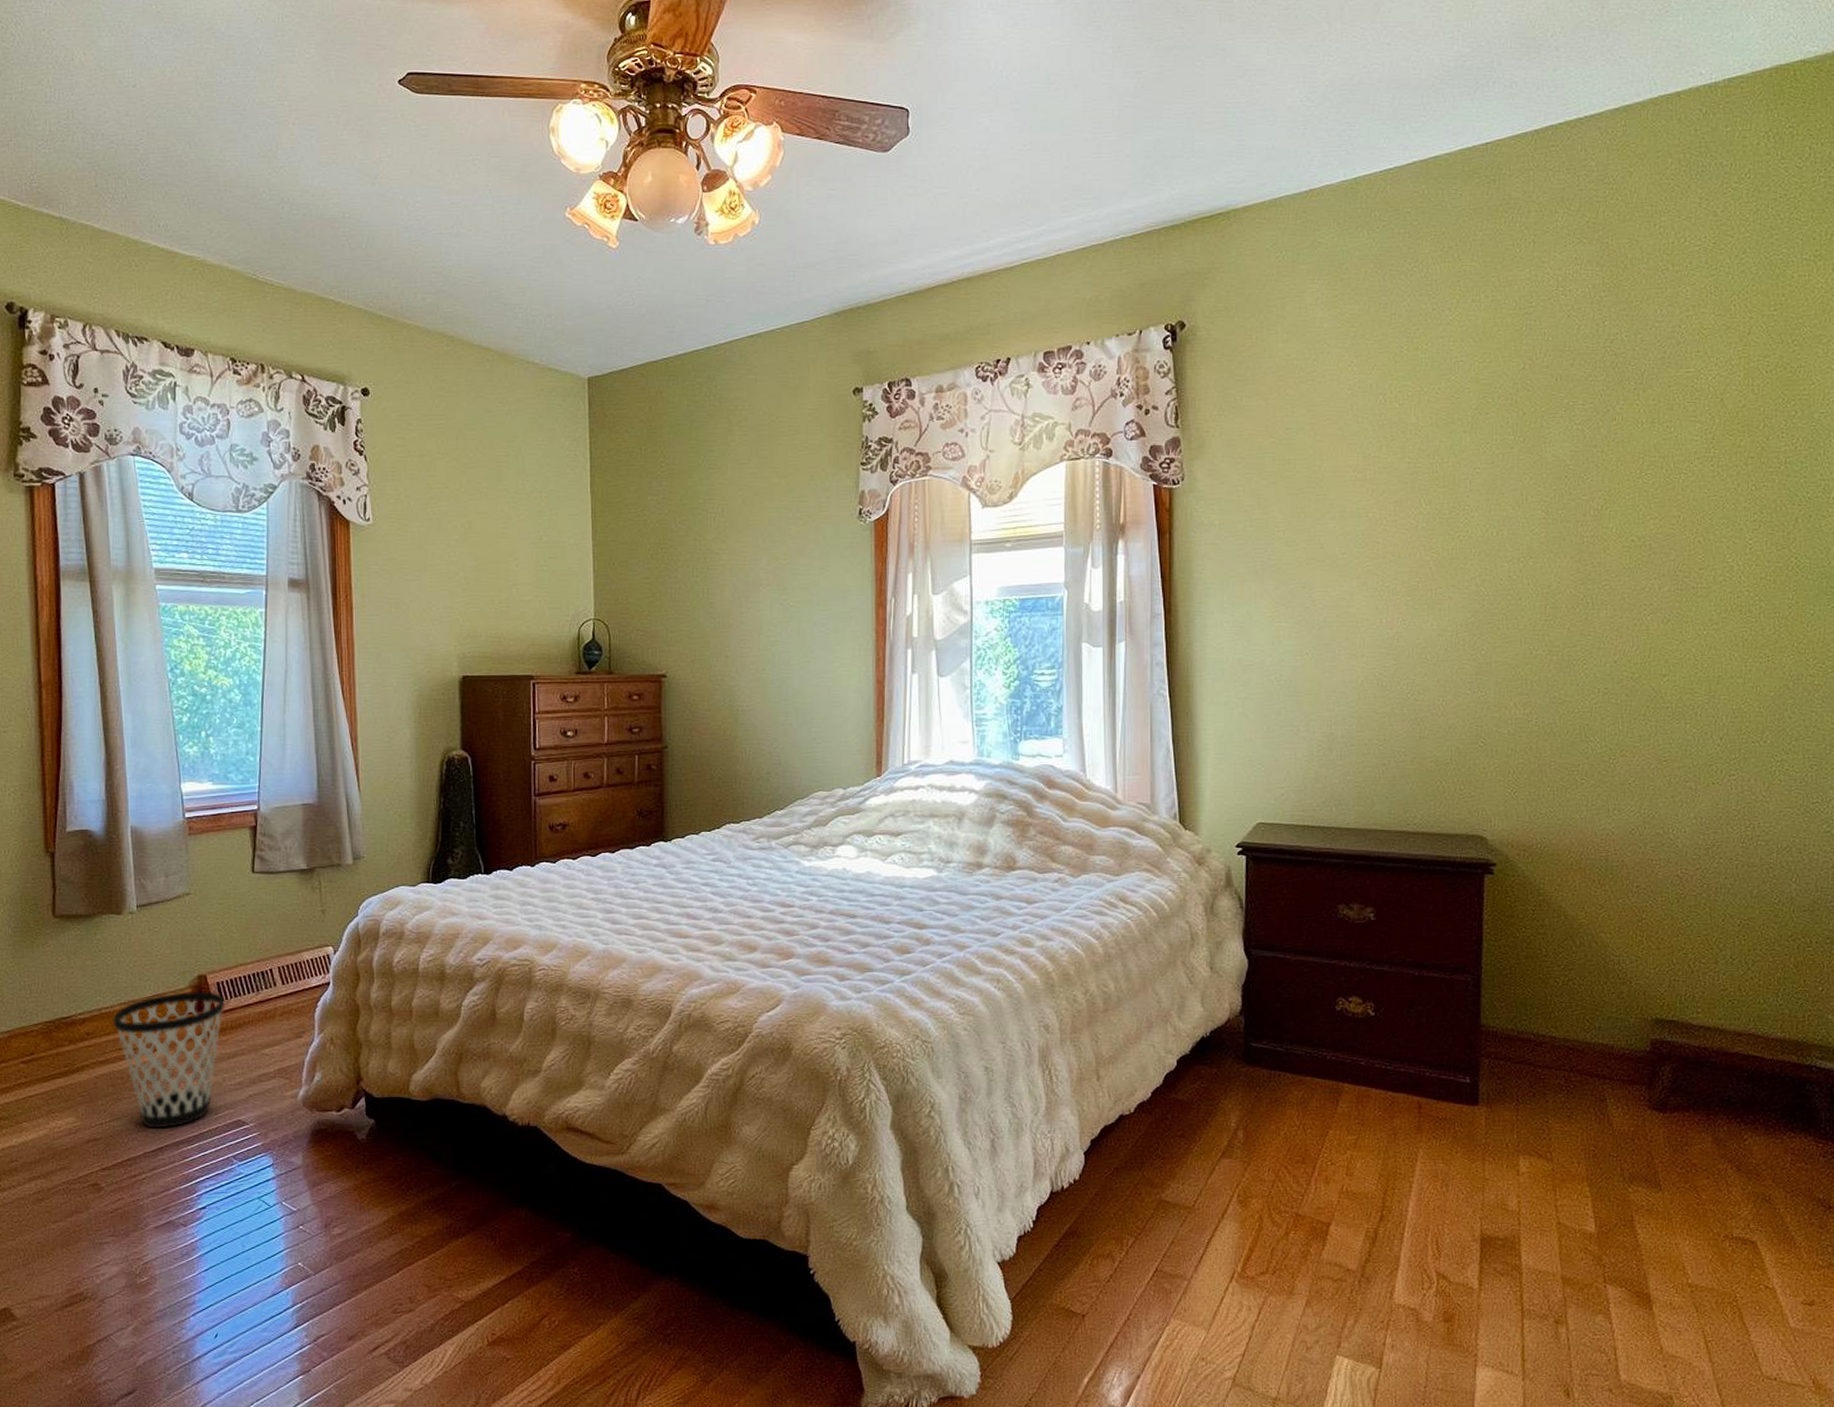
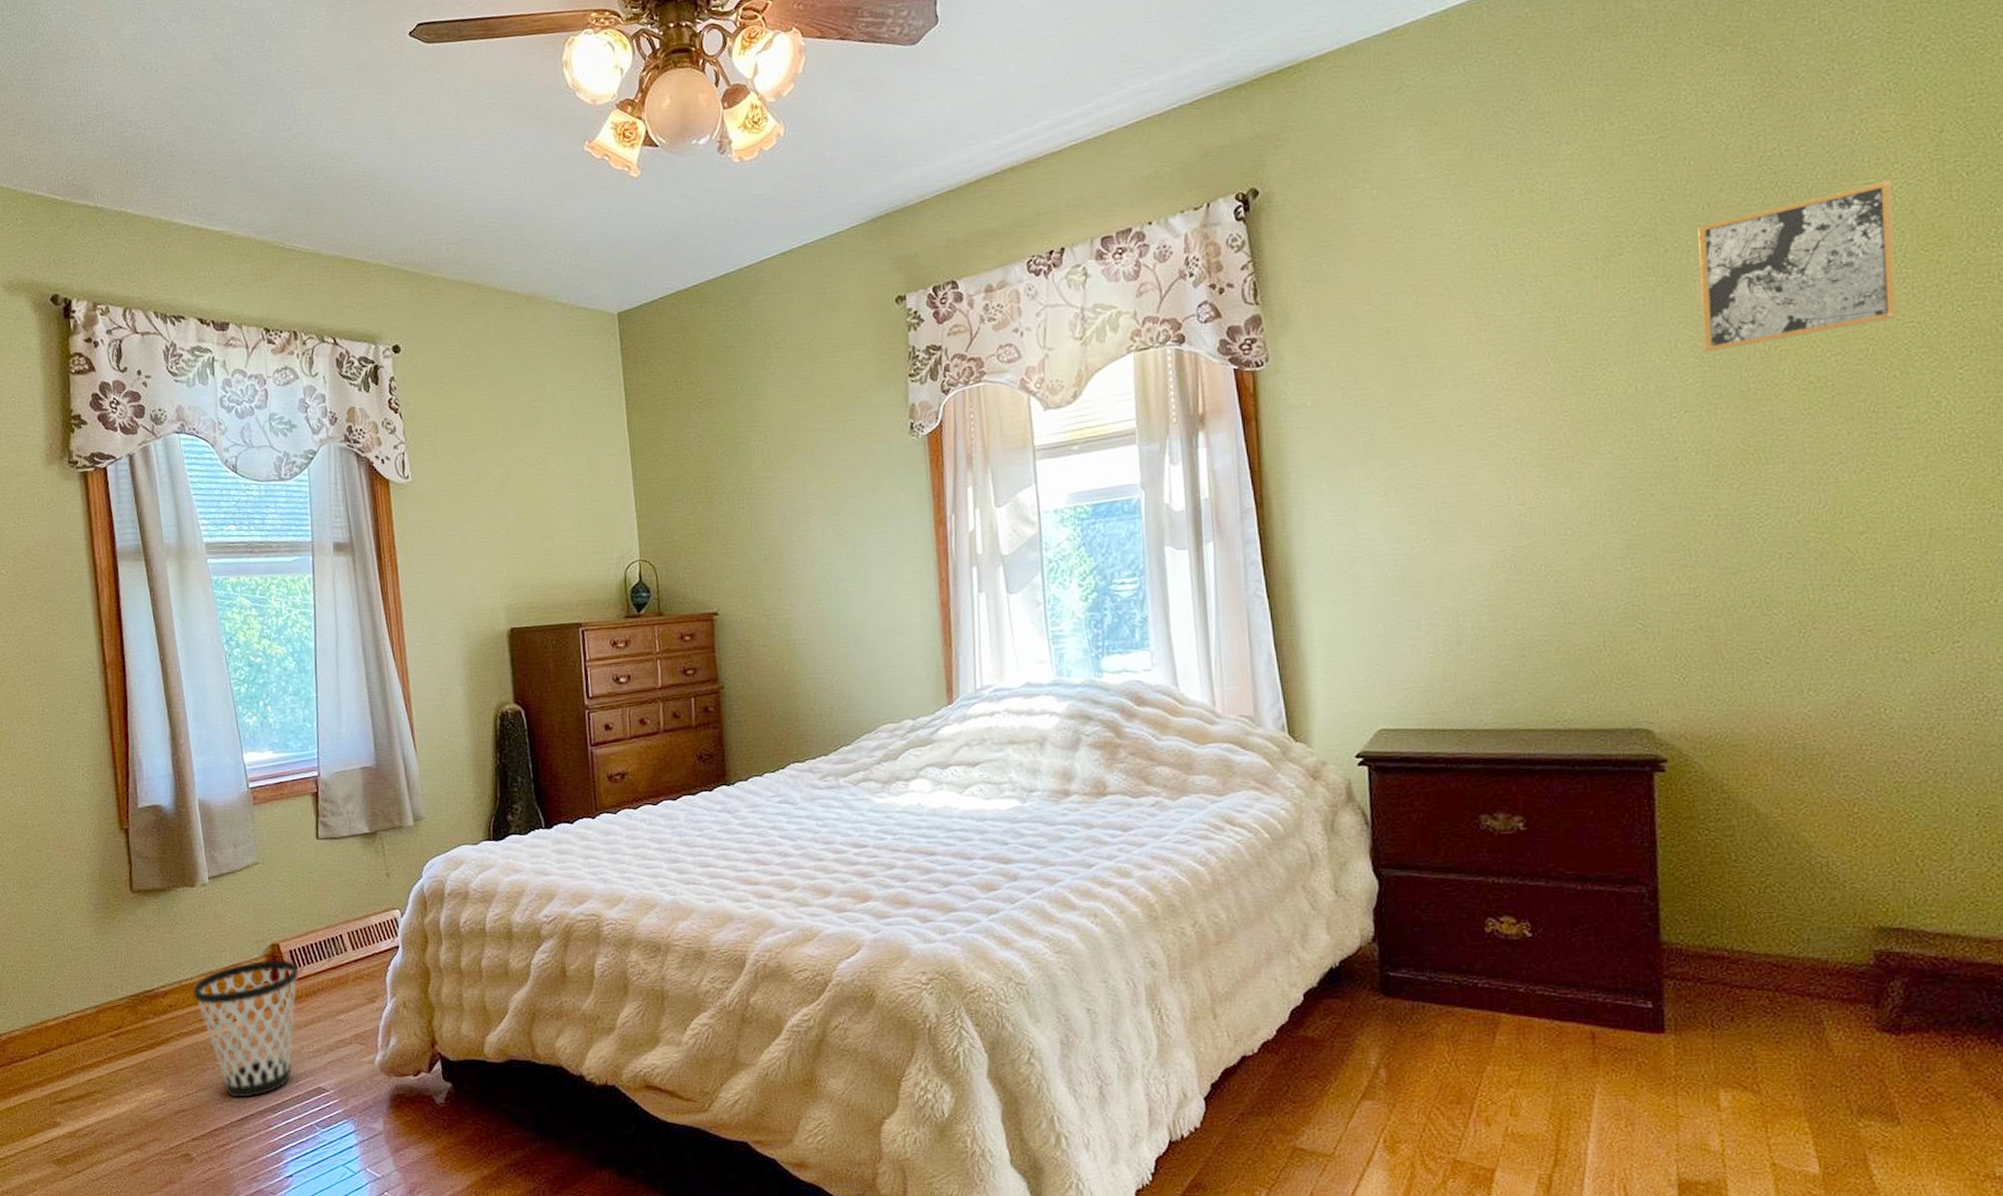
wall art: none [1548,371,1707,508] -> present [1698,180,1897,354]

